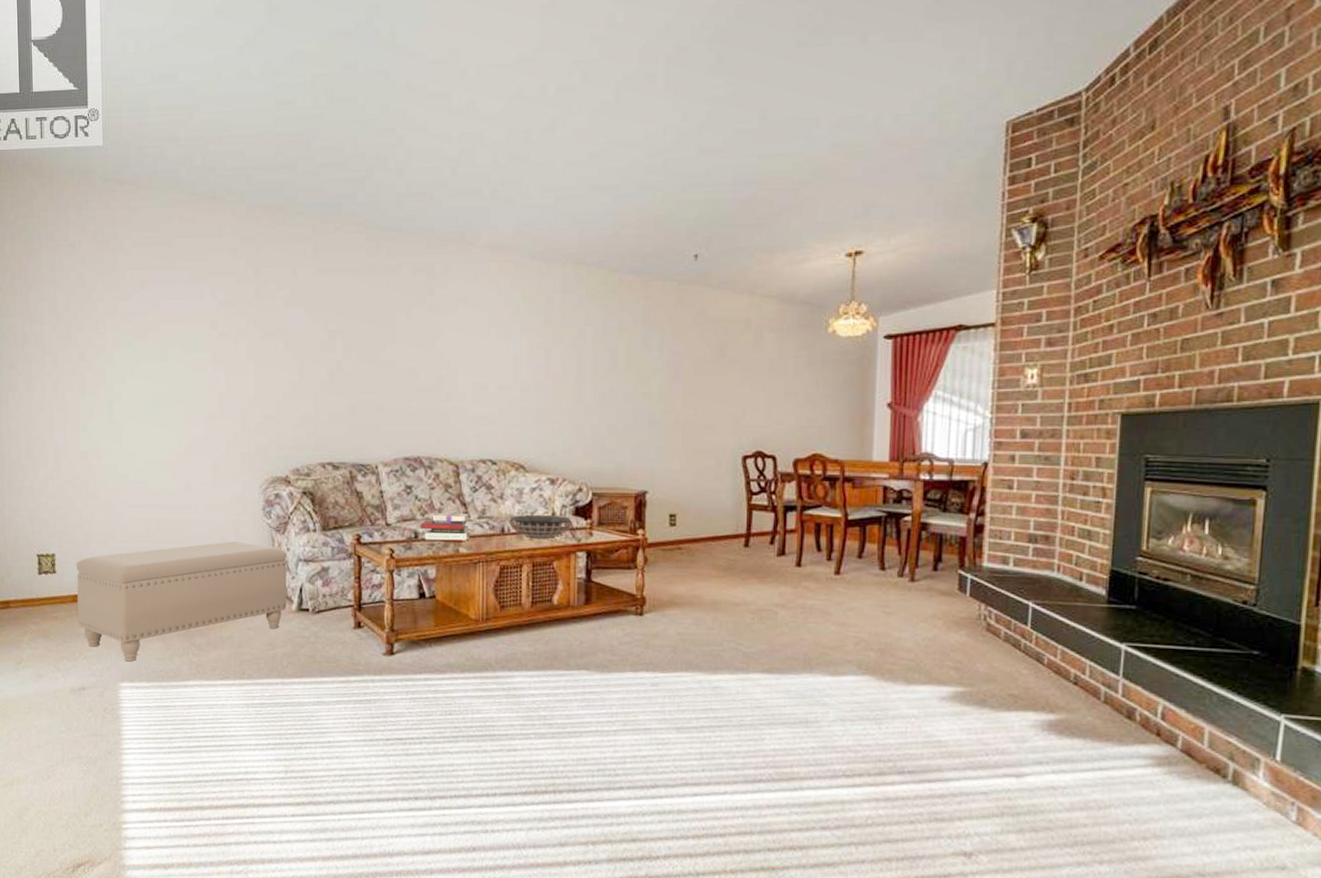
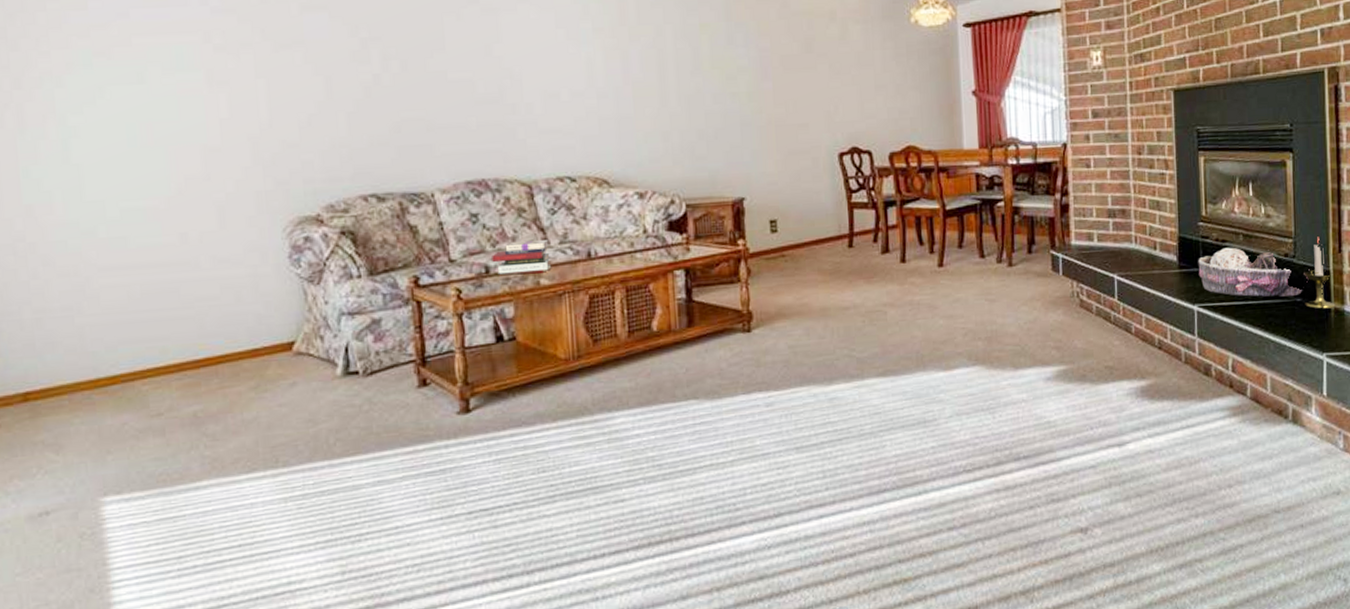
ottoman: present [75,541,287,662] -> none [24,299,329,469]
decorative bowl: present [508,515,573,539] -> none [594,232,667,261]
decorative basket: none [1131,587,1274,648] -> present [1198,247,1310,298]
candlestick: none [1263,586,1304,667] -> present [1304,236,1336,309]

